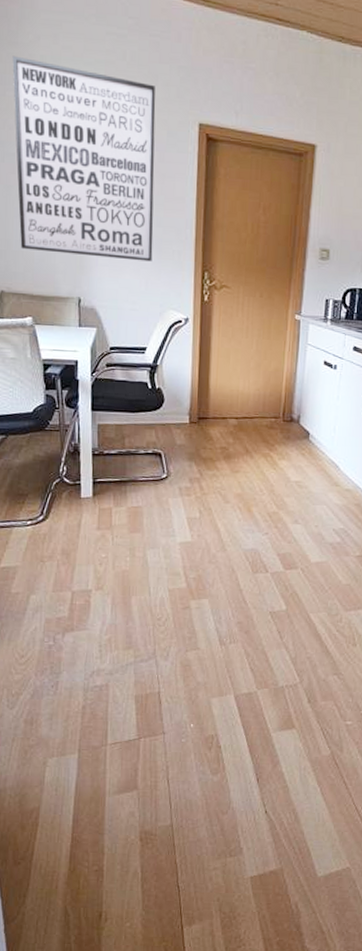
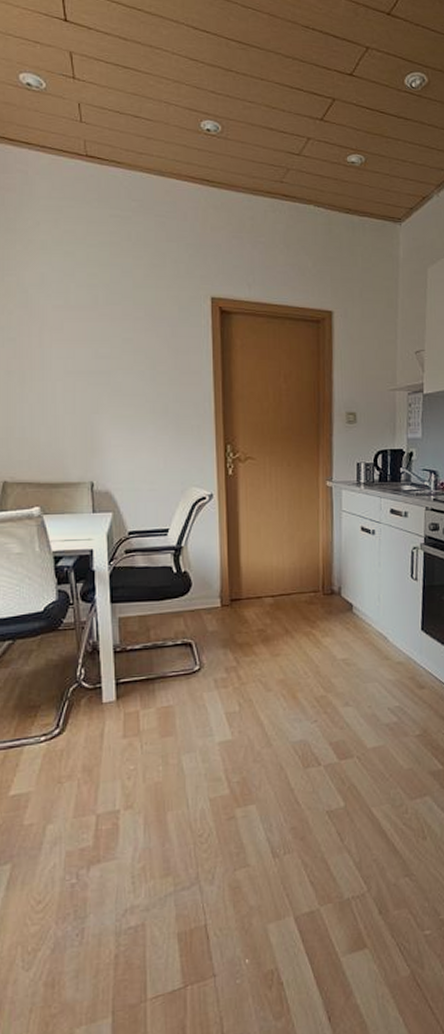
wall art: present [12,55,156,262] -> none [11,242,170,439]

